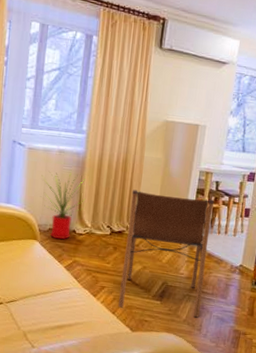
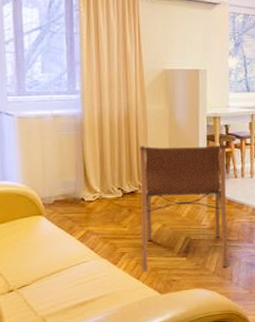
house plant: present [41,172,86,240] -> none [37,138,90,211]

